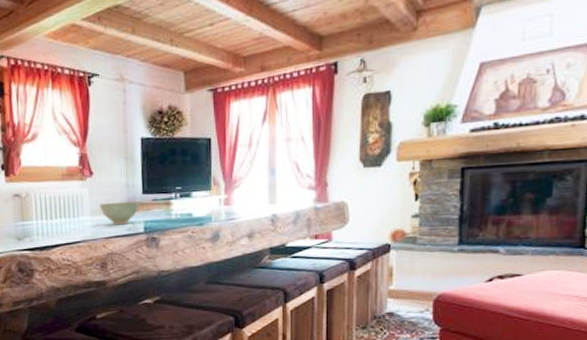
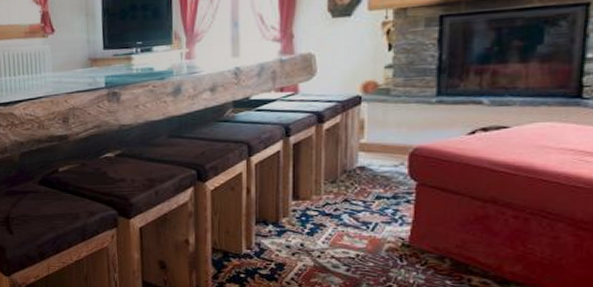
bowl: present [99,201,141,225] -> none [61,56,101,81]

